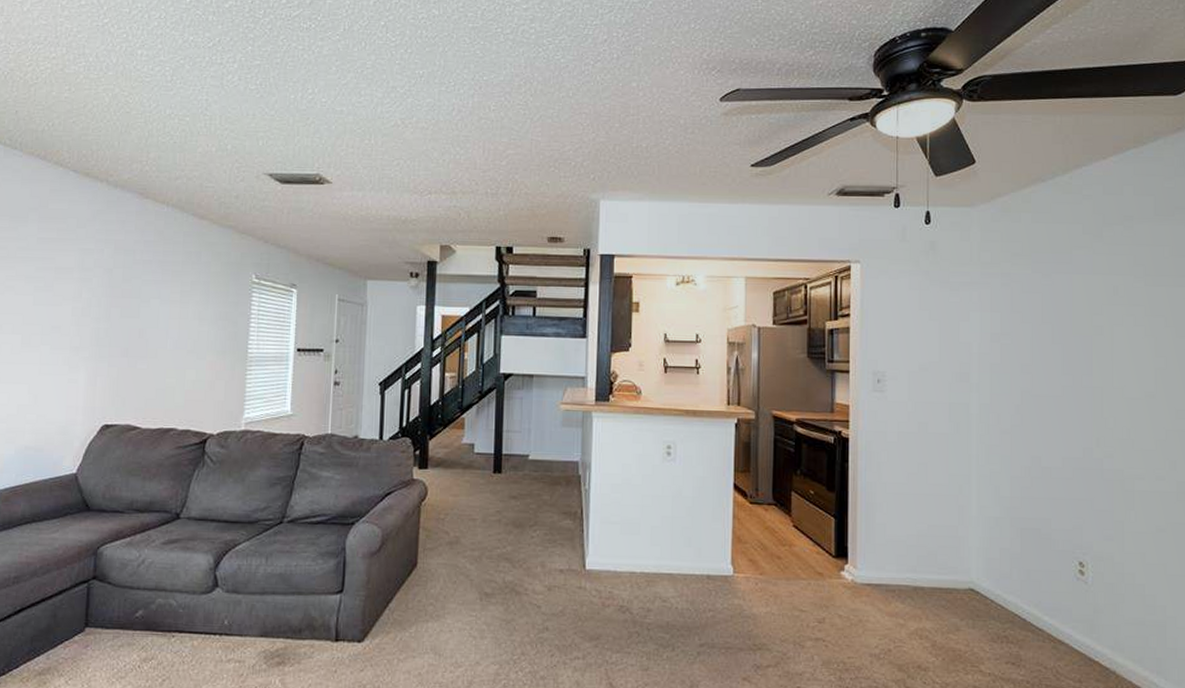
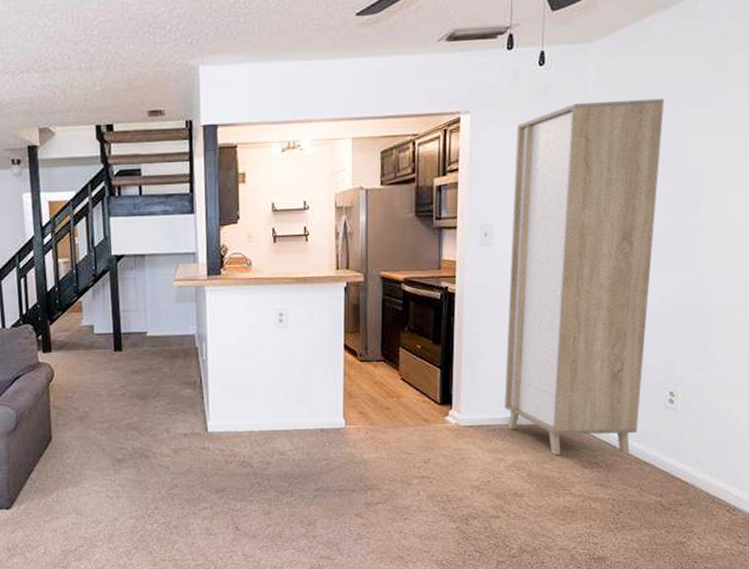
cabinet: none [904,261,1048,628] -> present [504,98,664,455]

